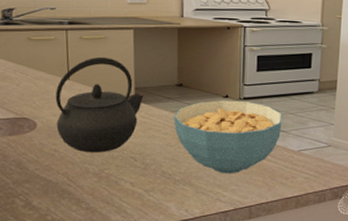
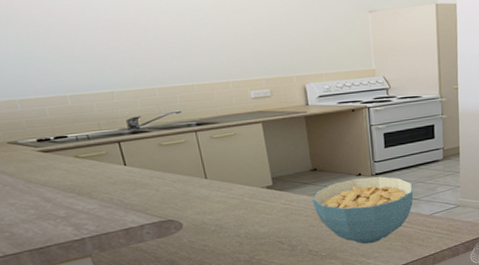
kettle: present [55,56,144,153] -> none [195,152,282,244]

